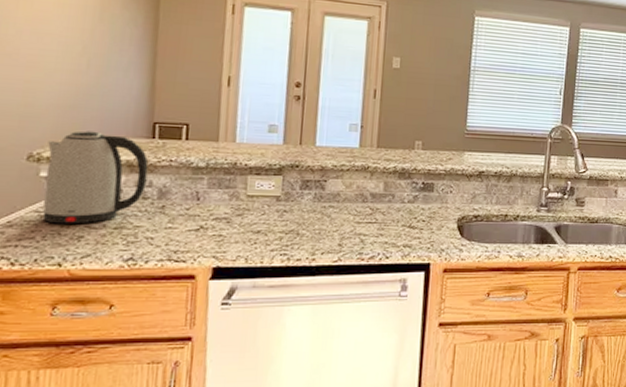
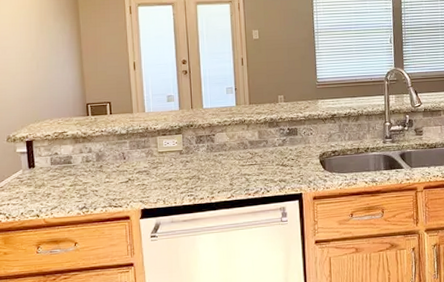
kettle: present [42,131,149,224] -> none [19,115,88,186]

